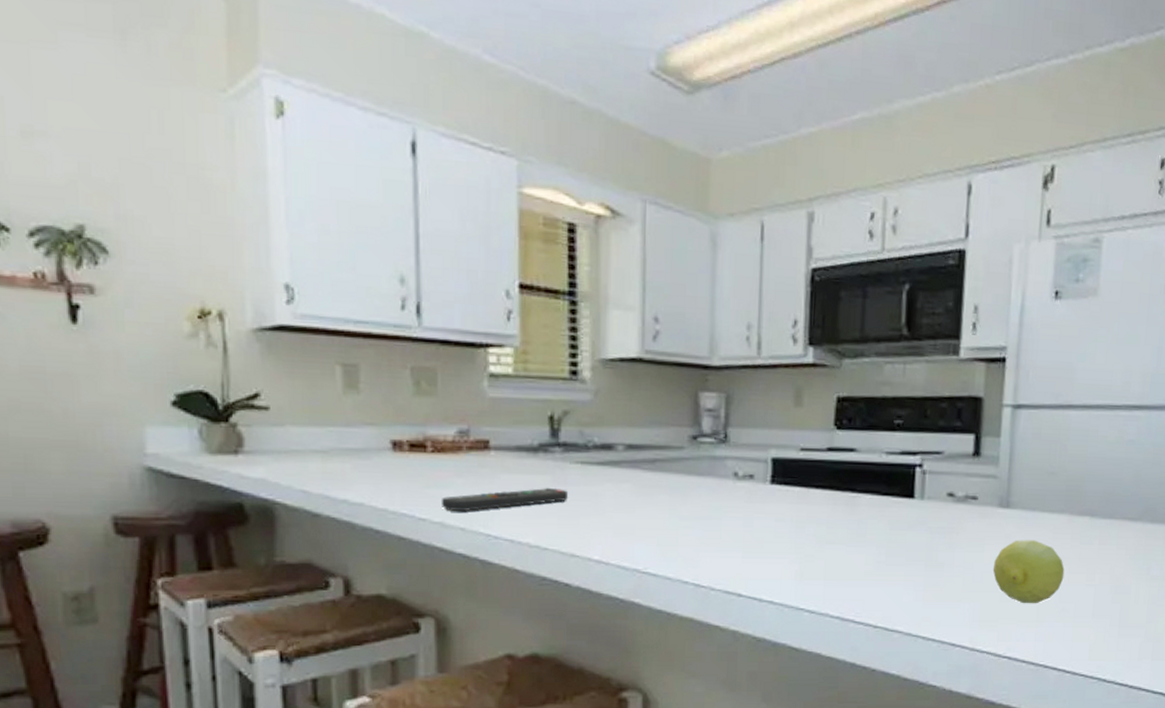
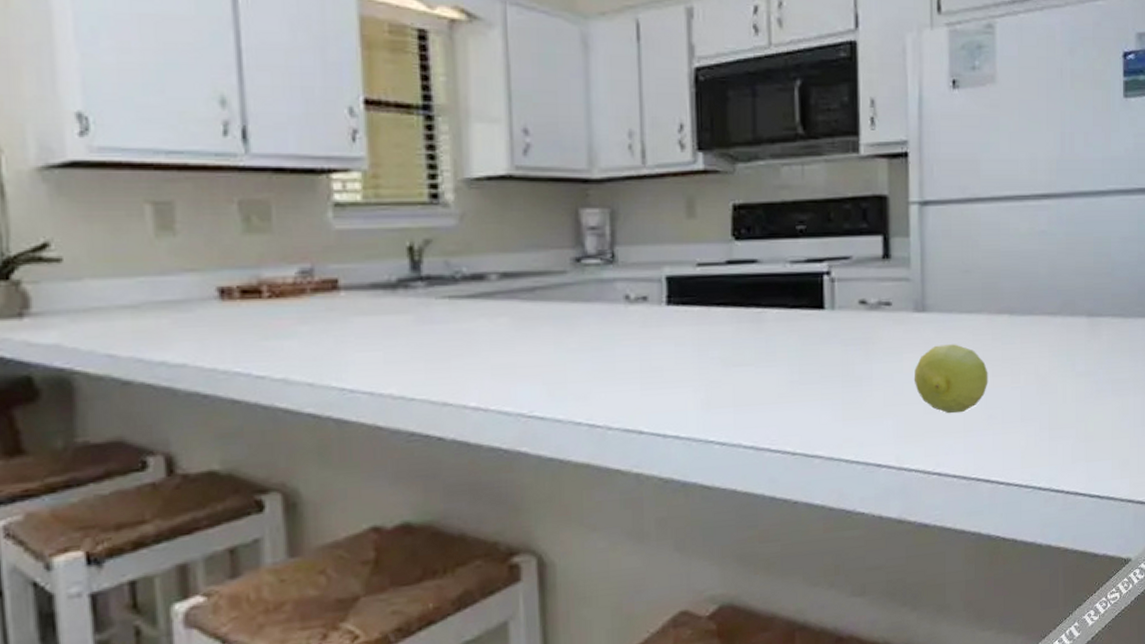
remote control: present [440,487,569,512] -> none [282,328,437,365]

